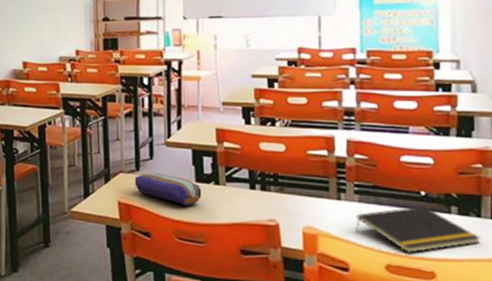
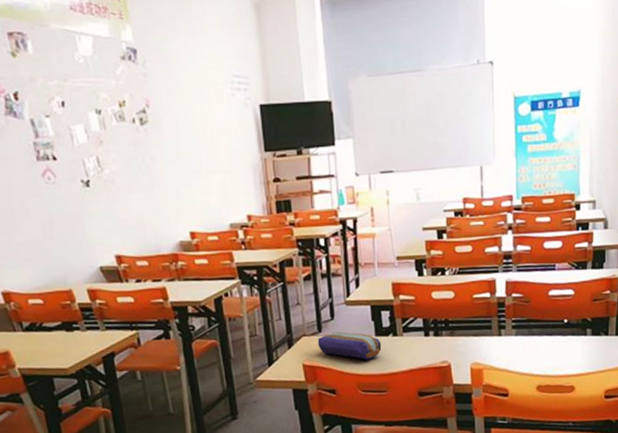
notepad: present [355,206,482,254] -> none [513,331,608,374]

